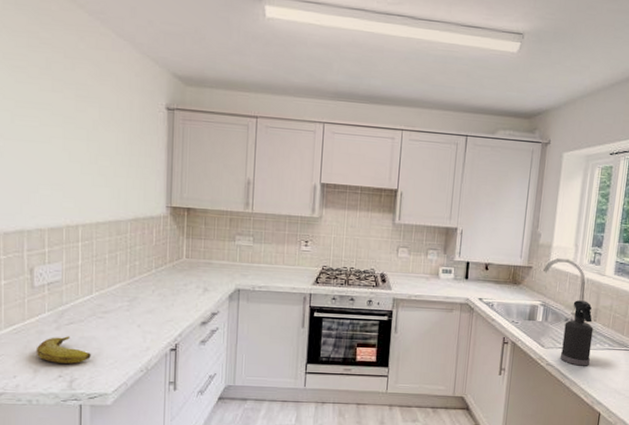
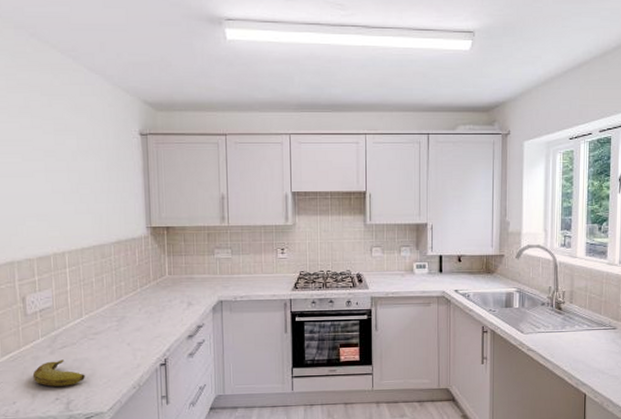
spray bottle: present [560,300,594,366] -> none [540,284,571,349]

